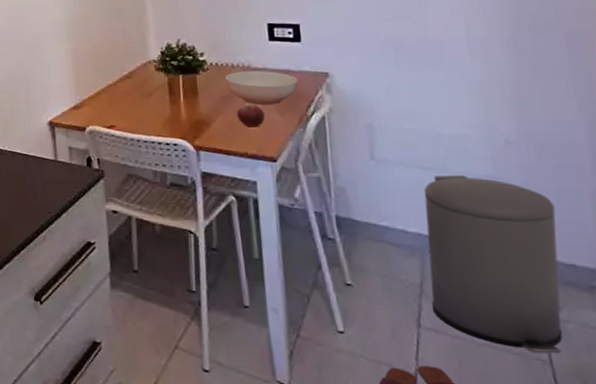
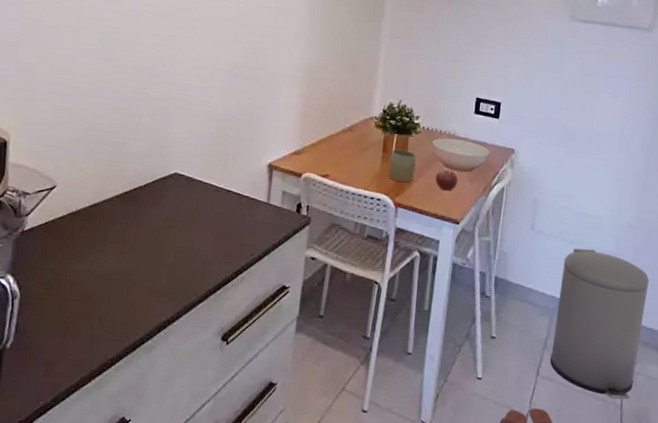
mug: none [178,89,211,124] -> present [388,149,417,183]

